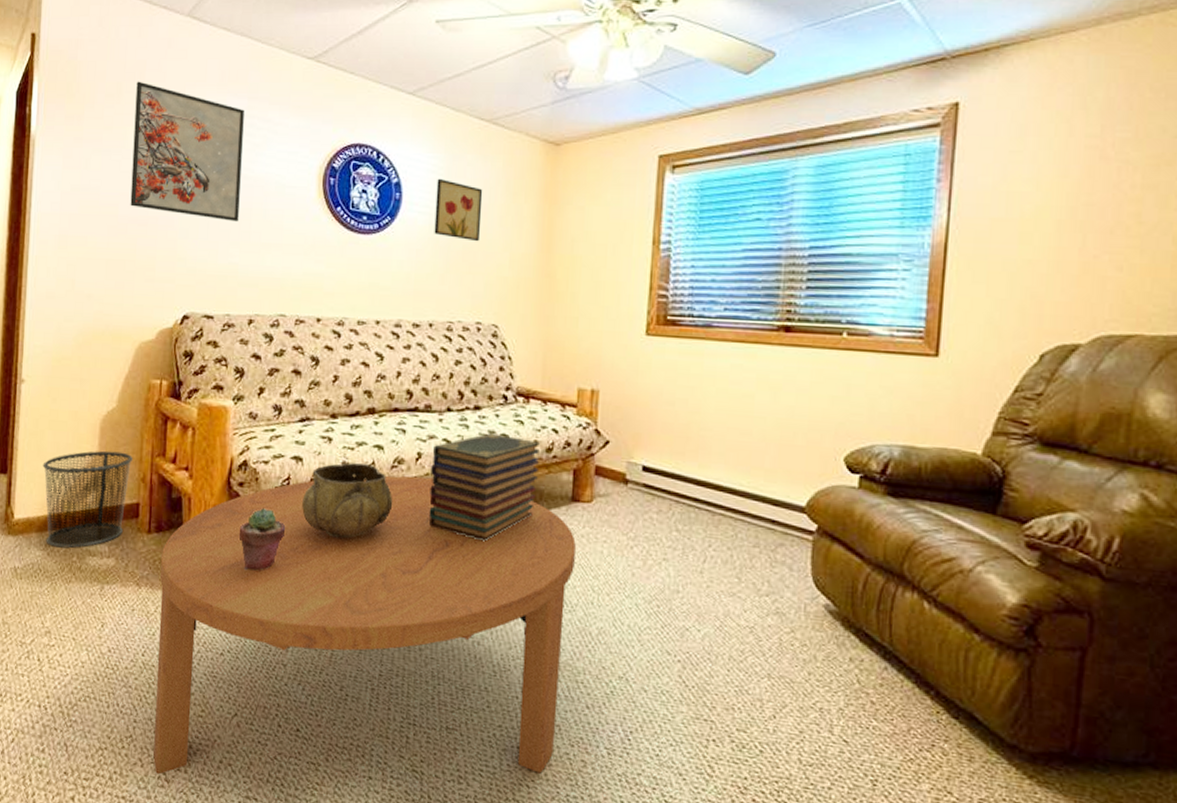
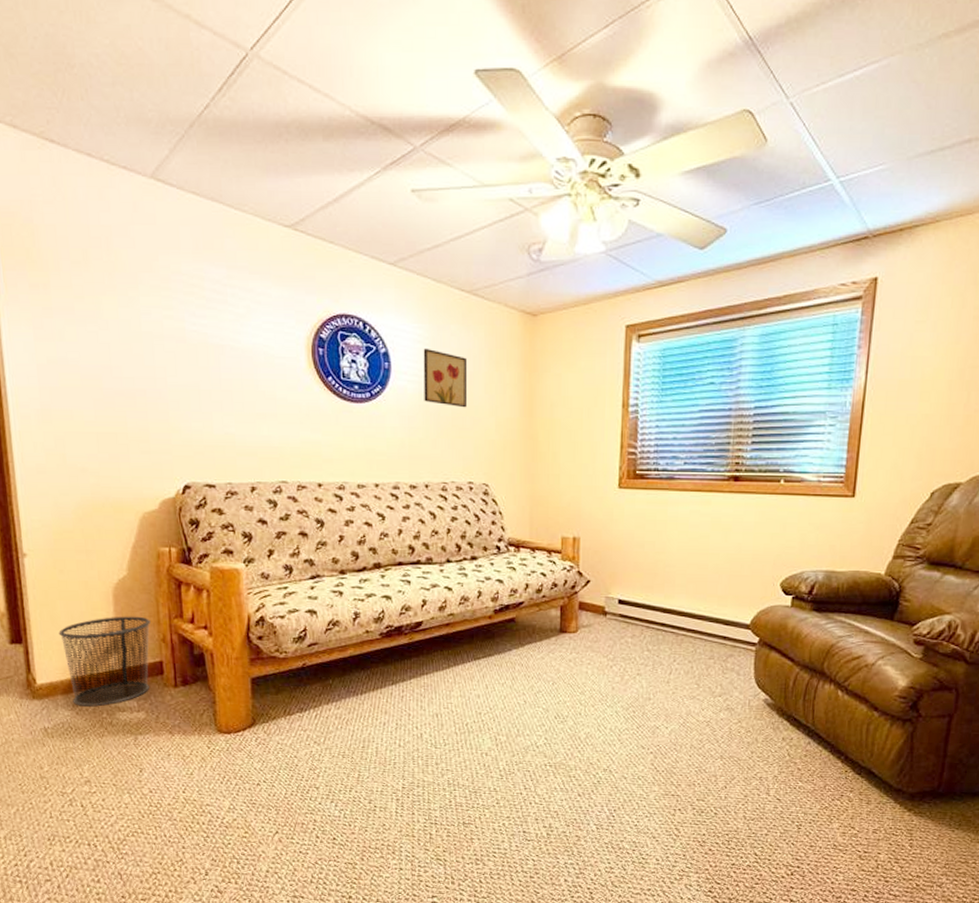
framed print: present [130,81,244,222] -> none [104,247,230,393]
coffee table: present [153,475,576,775] -> none [189,620,565,888]
potted succulent: present [238,508,286,572] -> none [262,657,307,713]
decorative bowl: present [302,462,393,539] -> none [320,613,404,678]
book stack: present [429,433,540,542] -> none [436,579,530,671]

